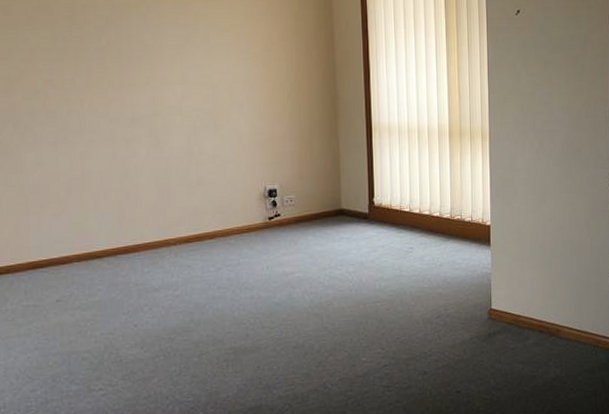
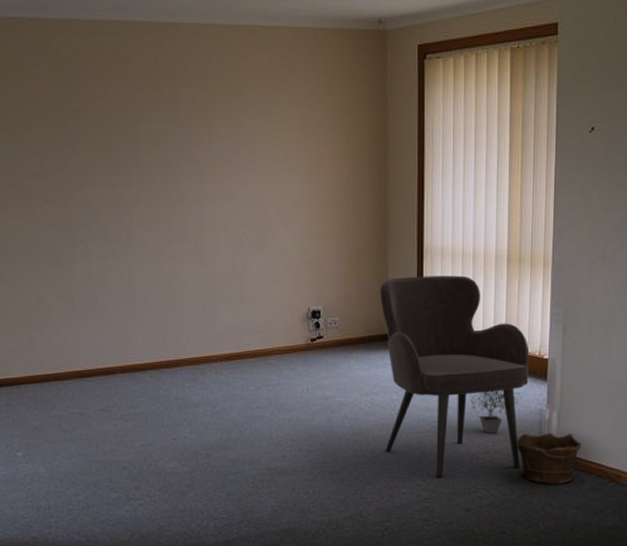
armchair: none [333,150,474,345] -> present [380,275,530,478]
potted plant: none [421,257,469,300] -> present [469,390,522,435]
clay pot: none [466,294,524,345] -> present [516,433,582,486]

